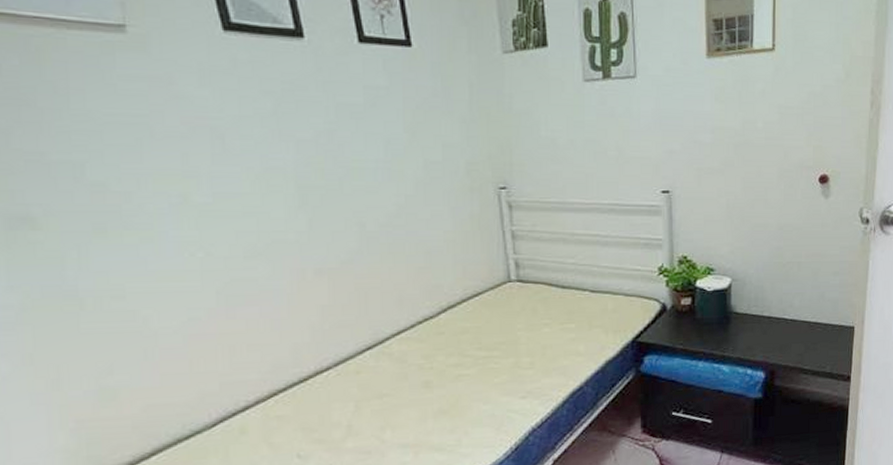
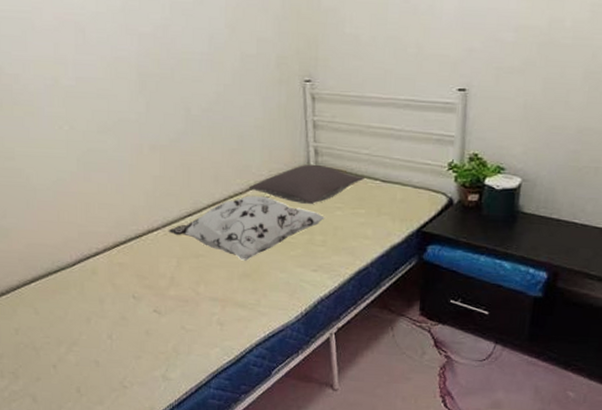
decorative pillow: none [341,319,532,396] -> present [168,195,326,261]
pillow: none [441,279,572,324] -> present [249,165,364,205]

